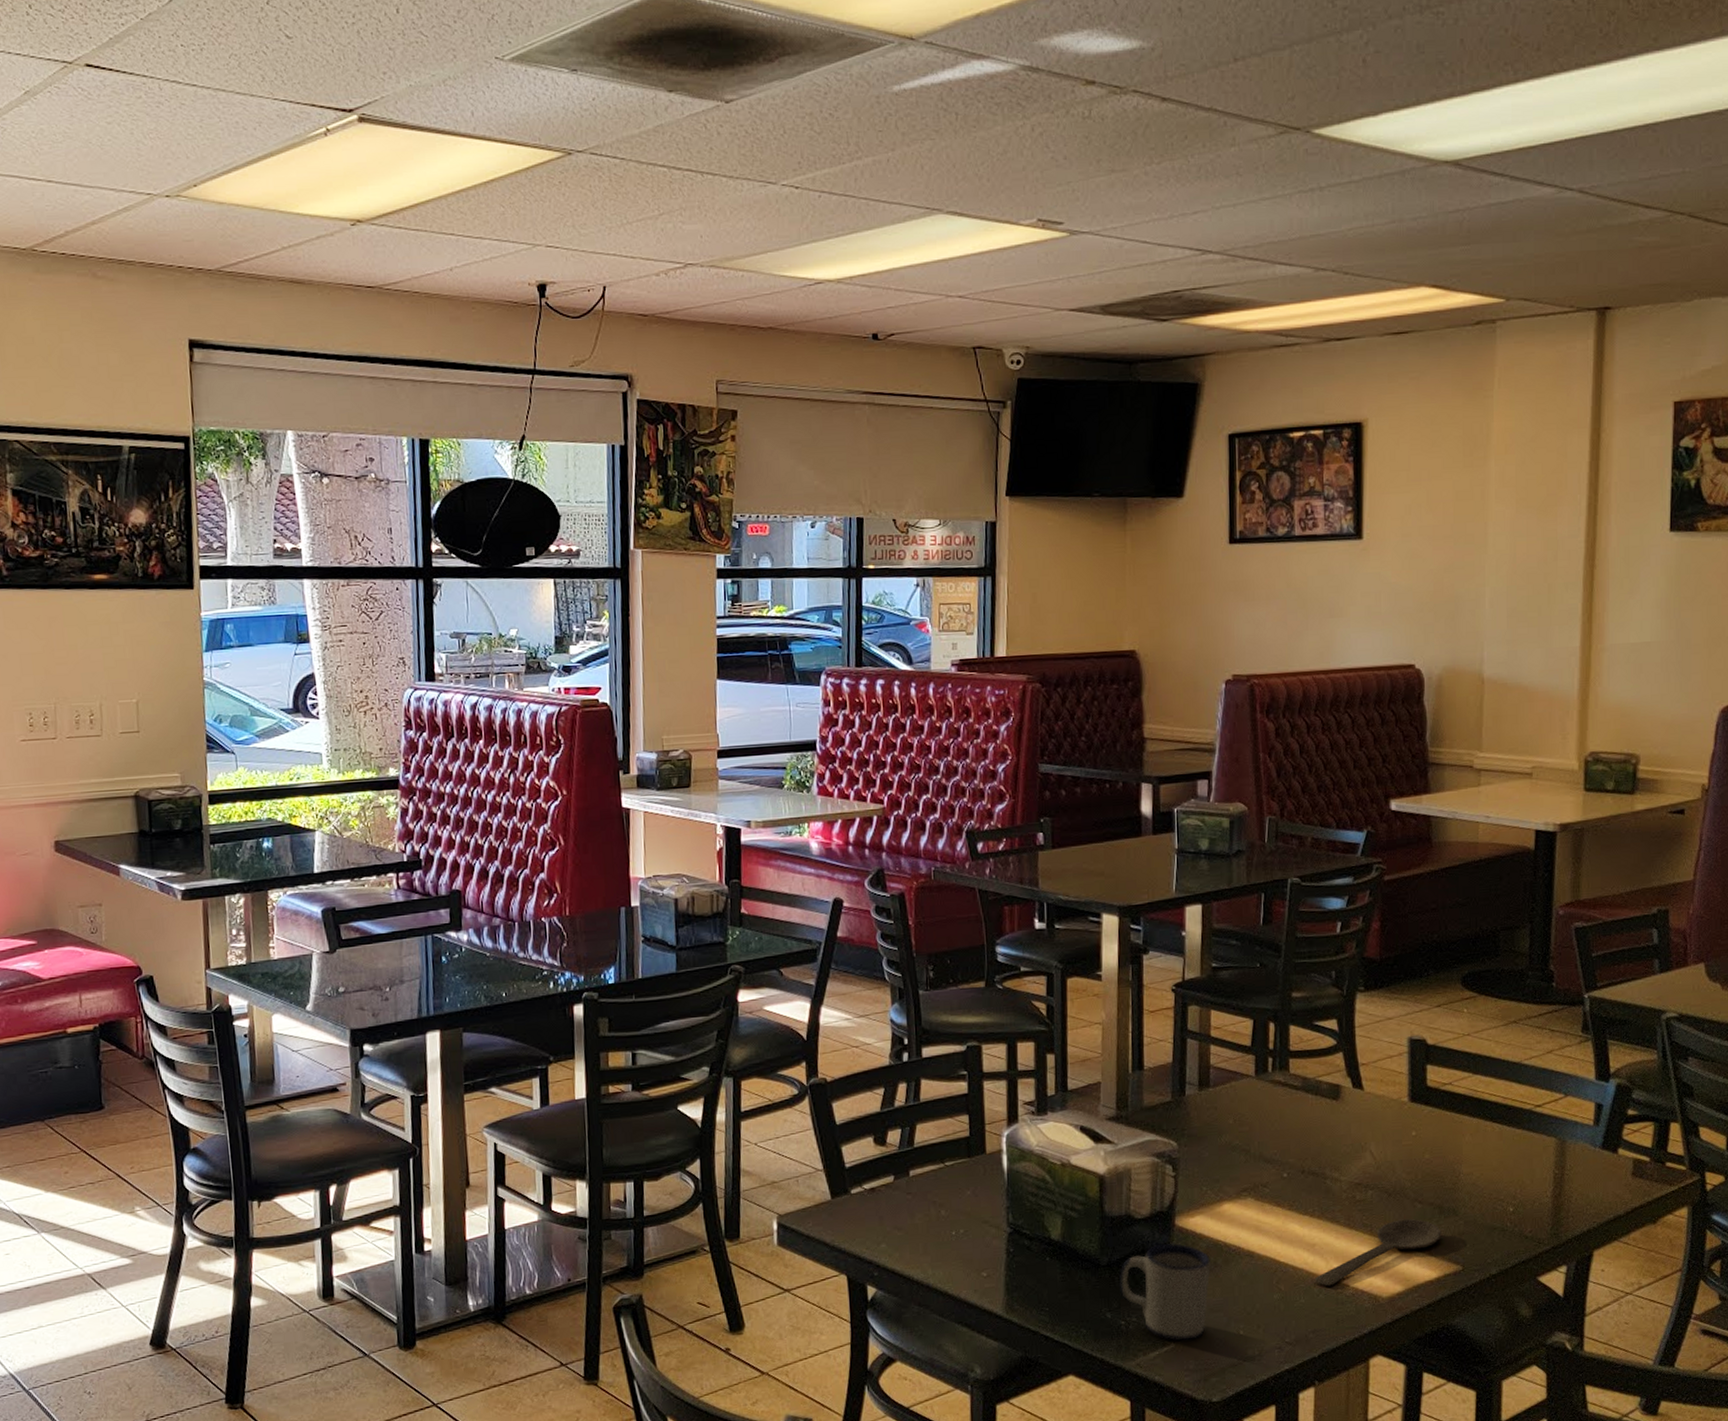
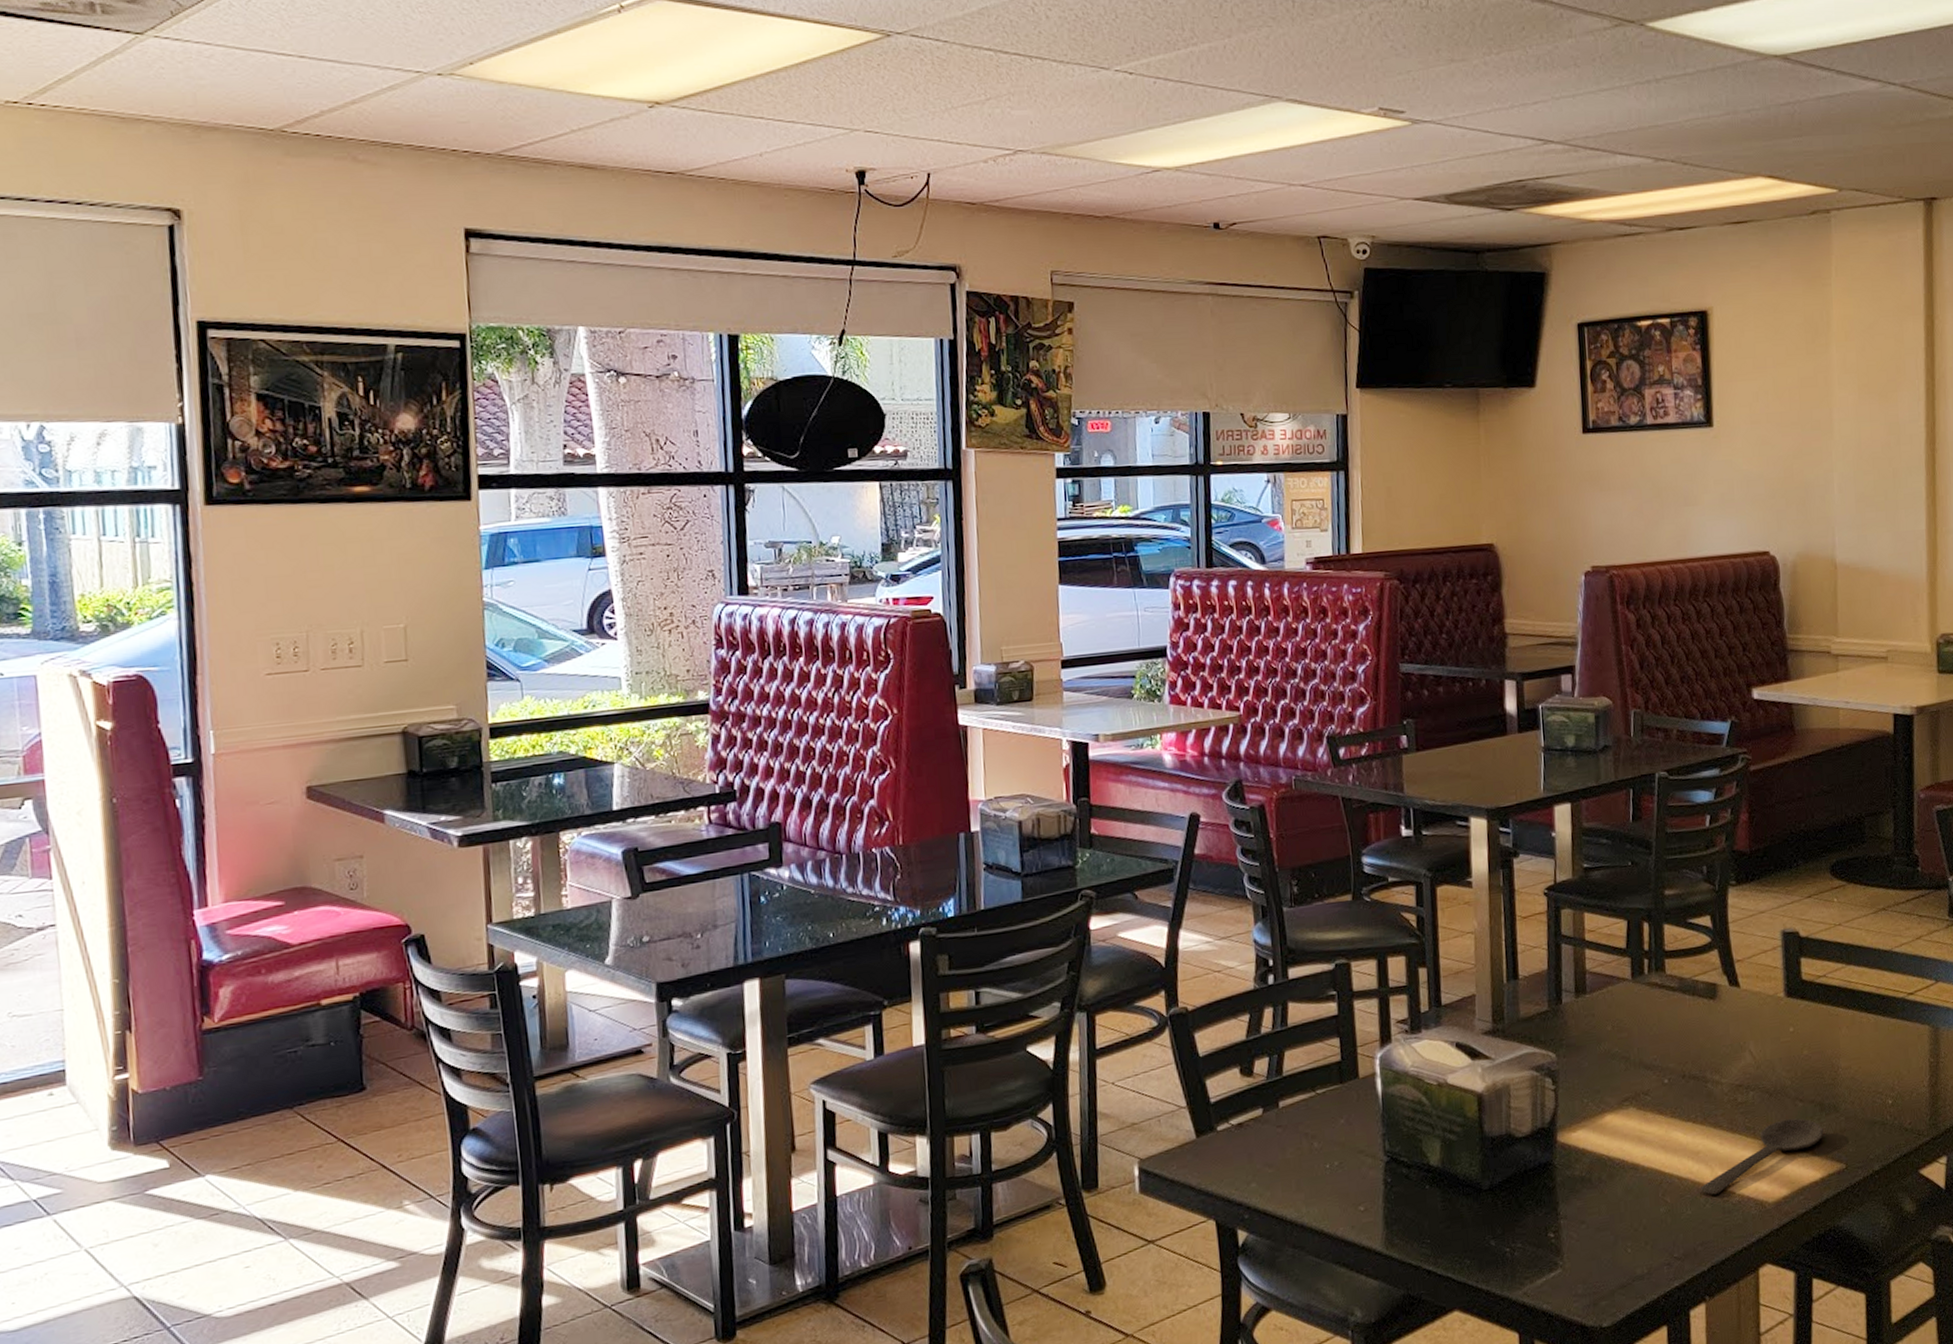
mug: present [1119,1243,1211,1342] -> none [1502,1161,1595,1265]

